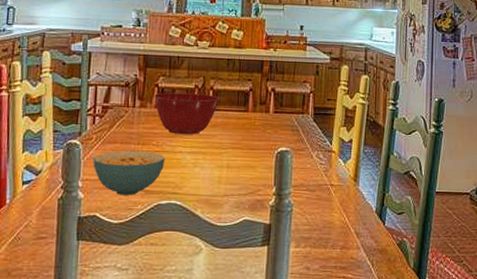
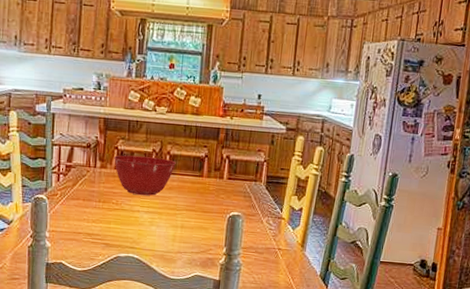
cereal bowl: present [93,150,165,195] -> none [58,206,124,247]

